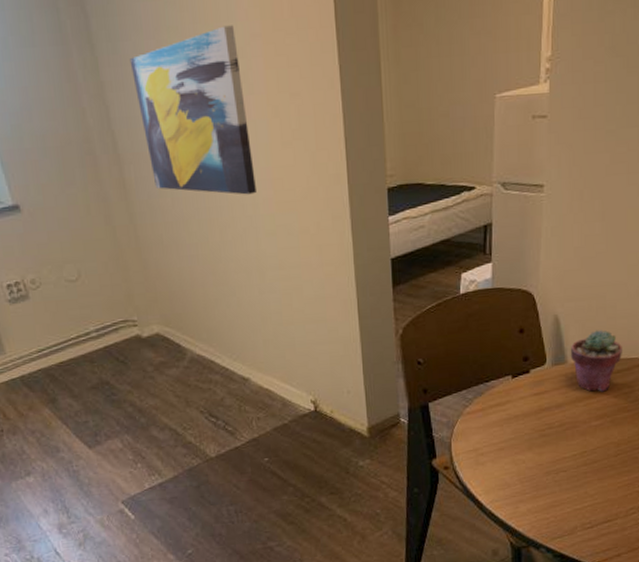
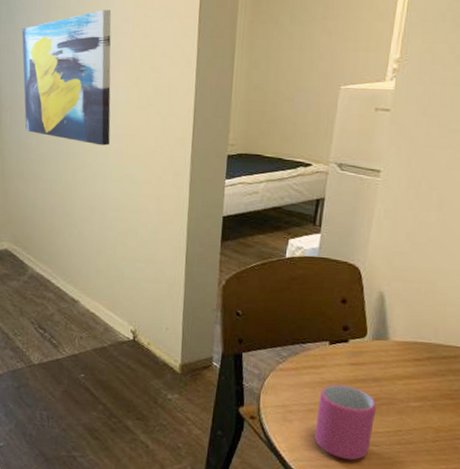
mug: none [507,416,562,491] -> present [314,384,377,460]
potted succulent: present [570,330,622,392] -> none [392,313,450,375]

